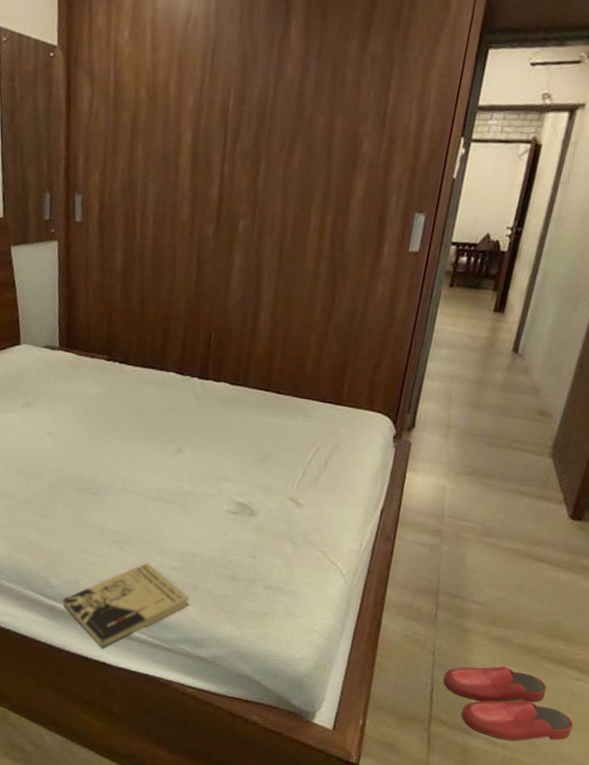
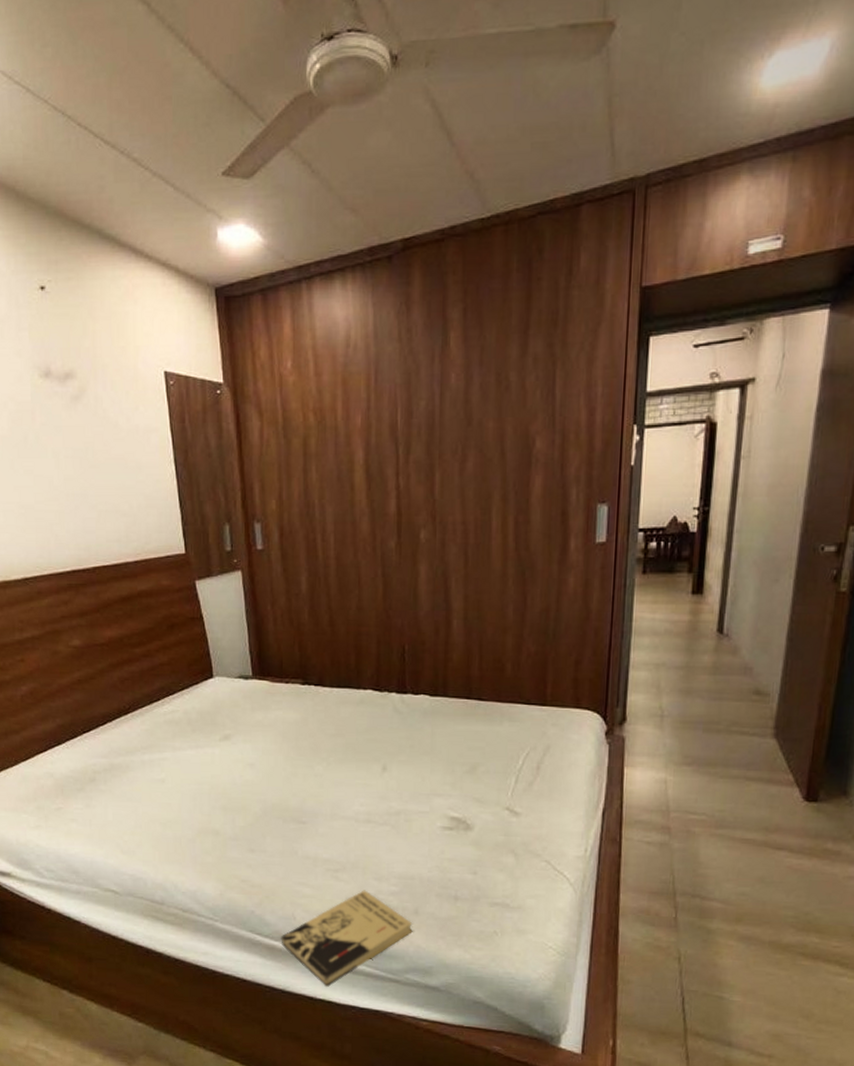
slippers: present [443,665,573,741] -> none [693,967,843,1050]

